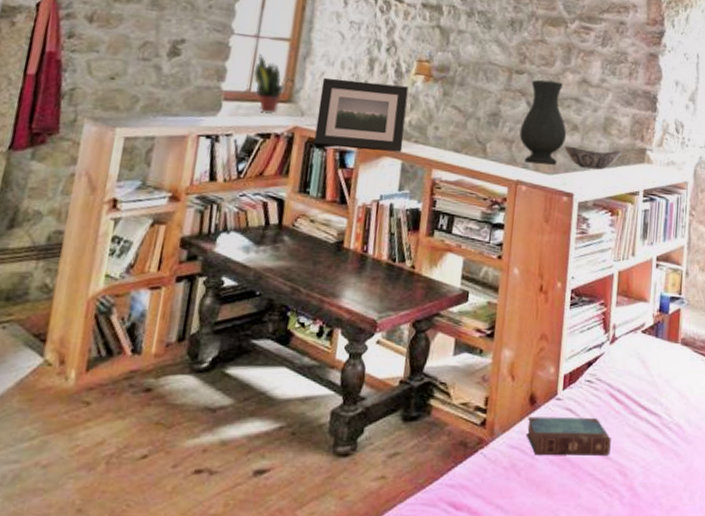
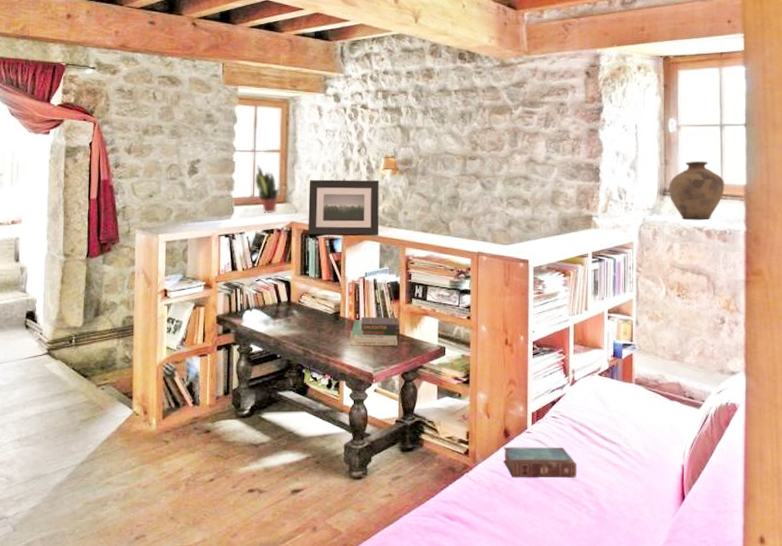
books: none [352,249,417,287] -> present [350,316,400,347]
vase: present [519,79,567,166] -> none [477,163,519,237]
decorative bowl: present [563,145,623,170] -> none [516,219,571,237]

